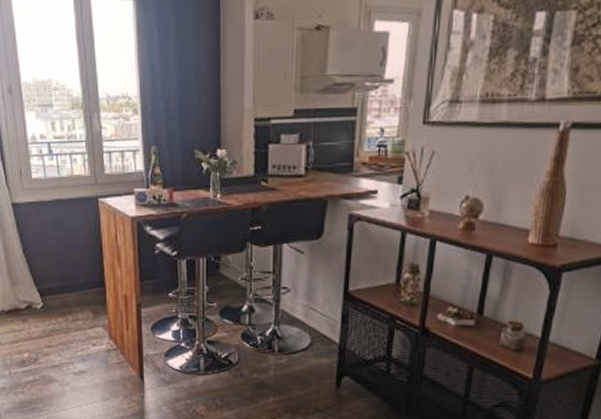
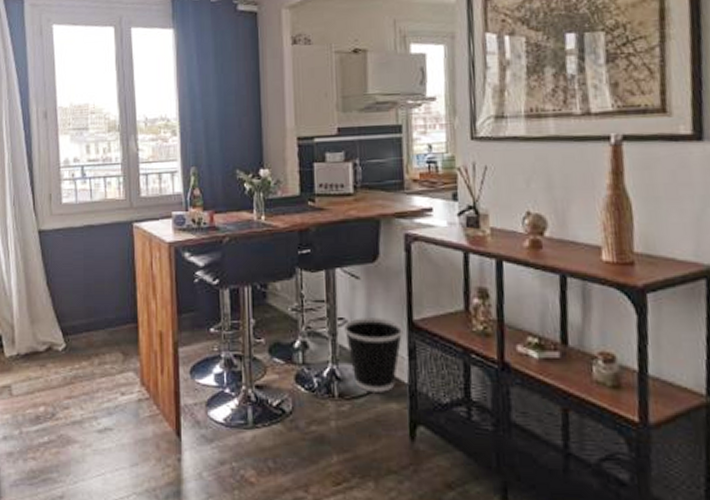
wastebasket: none [286,287,339,349] -> present [343,318,404,392]

